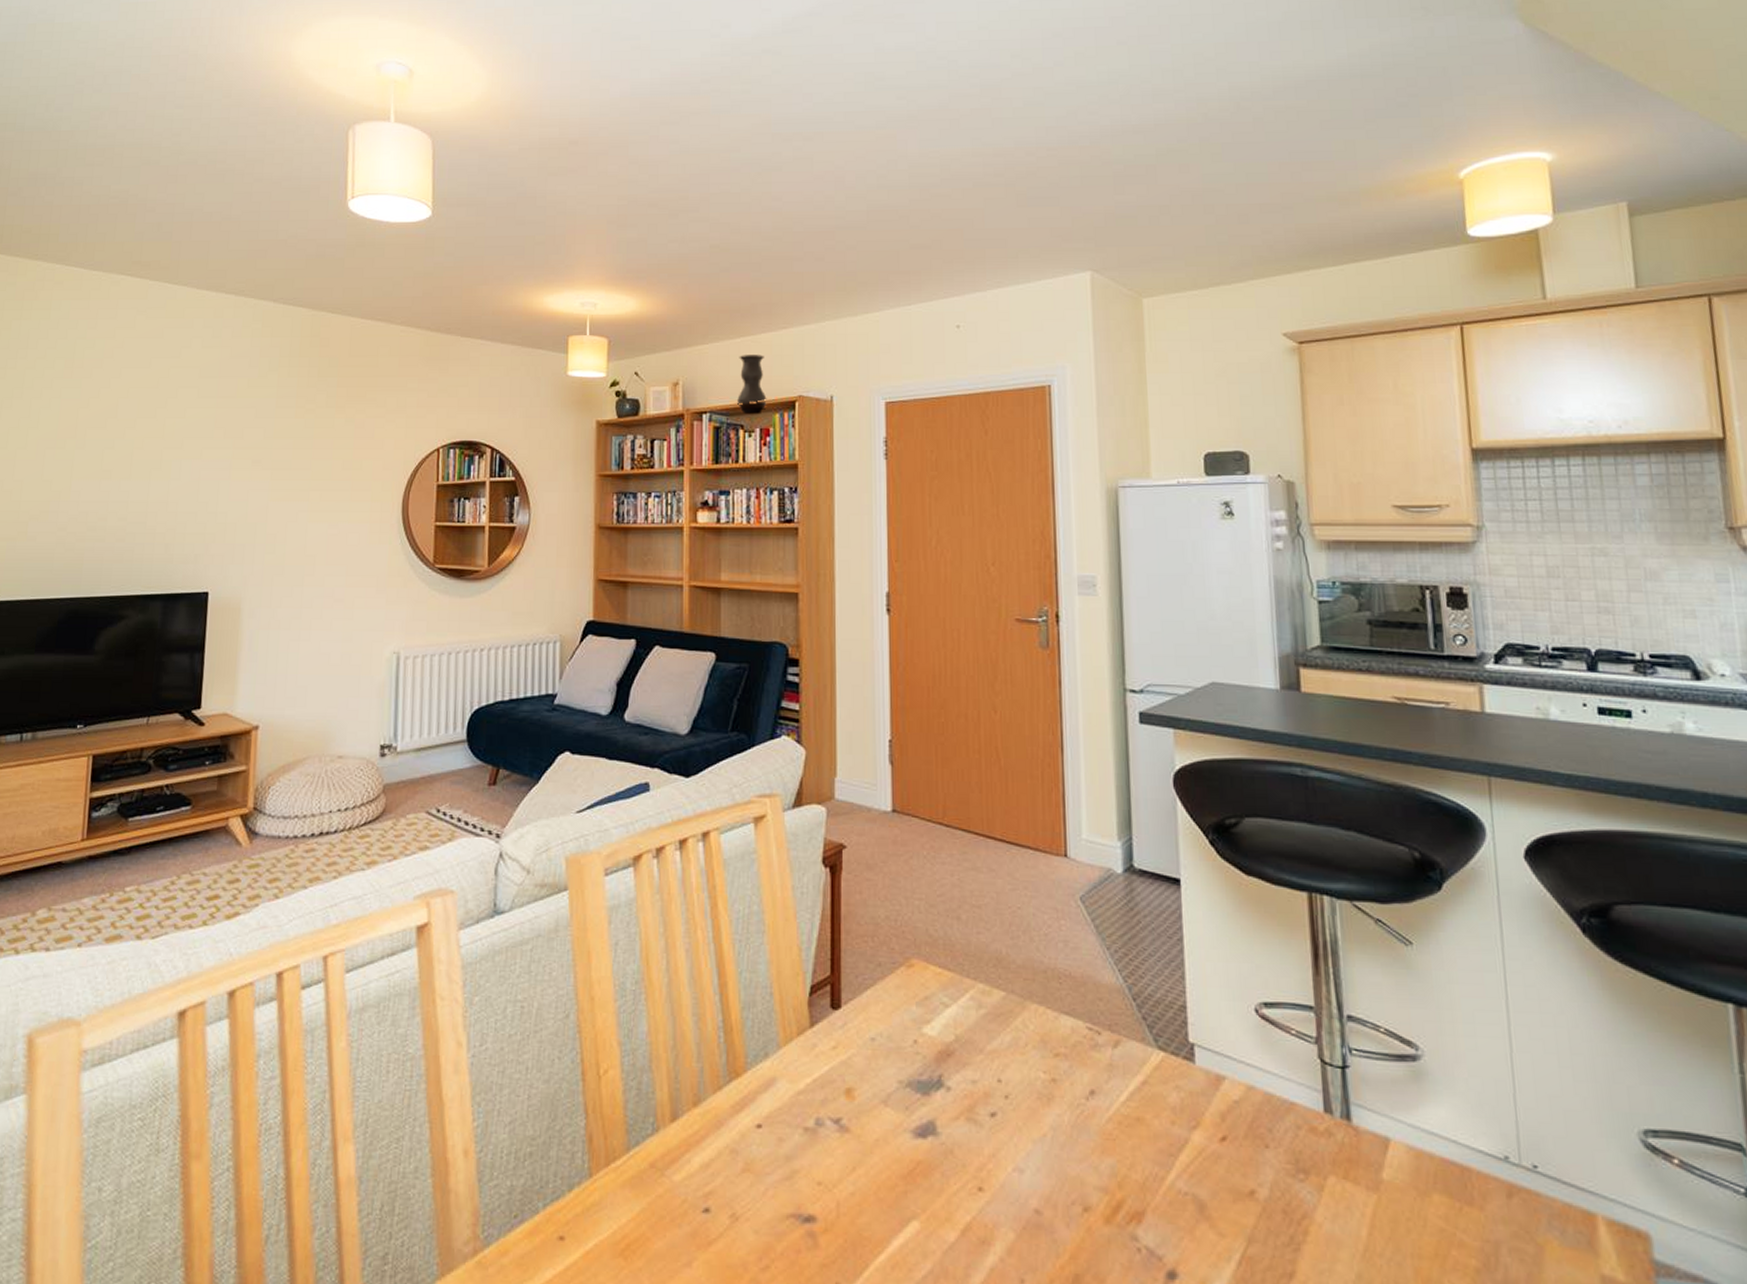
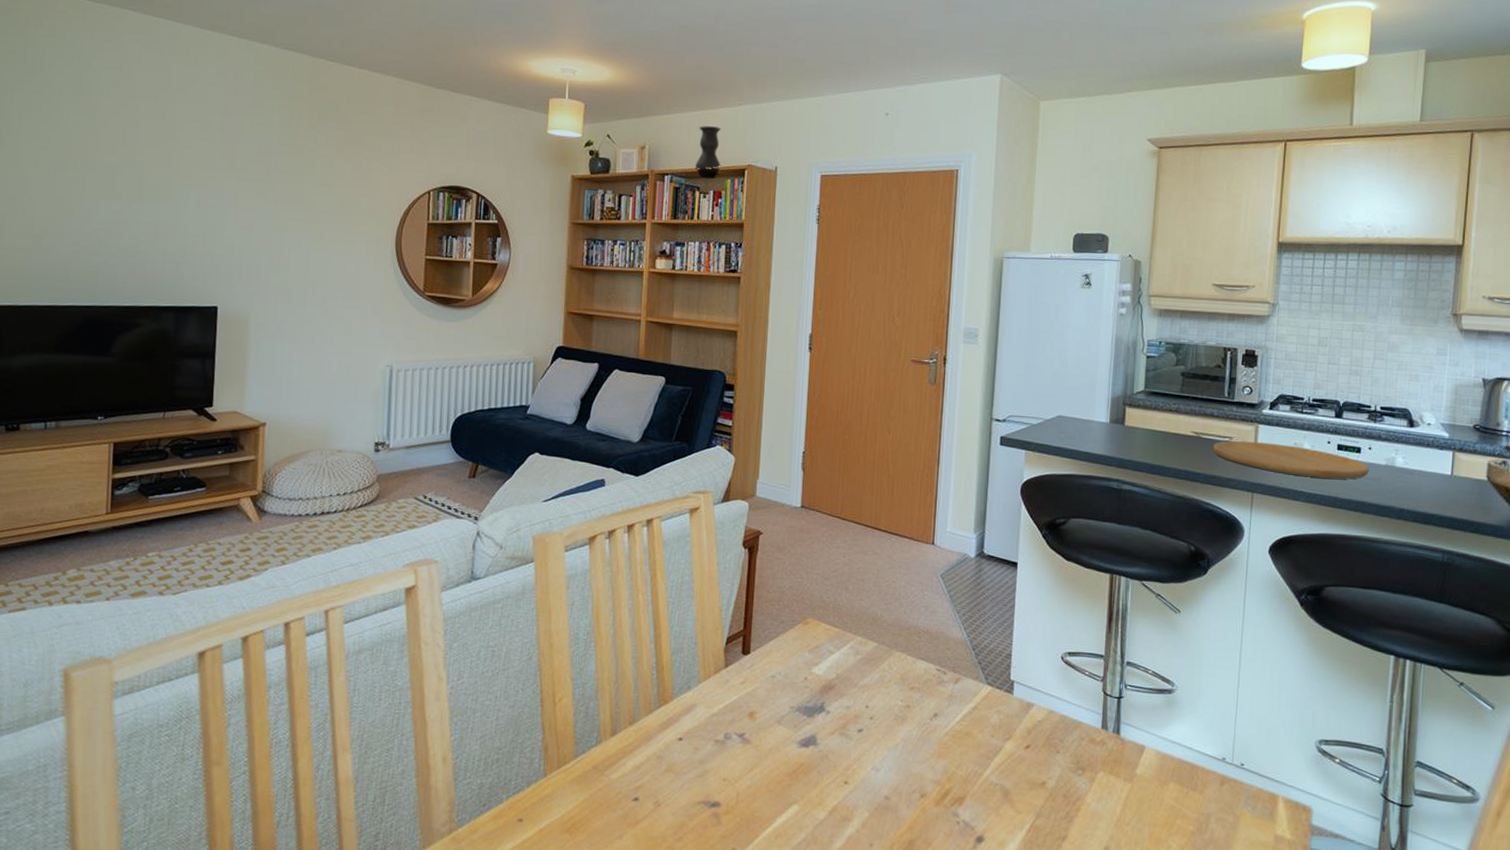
cutting board: none [1425,706,1649,755] -> present [1213,440,1370,480]

